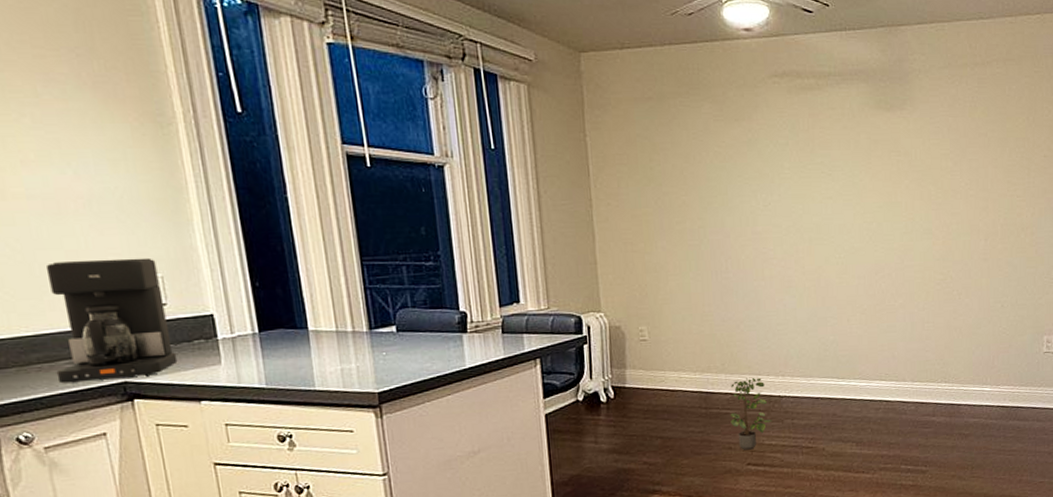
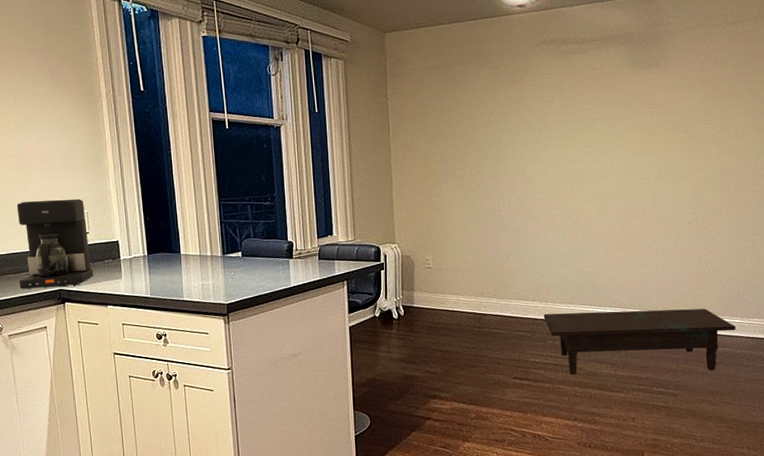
potted plant: present [730,377,773,450] -> none [500,302,536,366]
coffee table: none [780,377,986,457] -> present [543,309,736,375]

